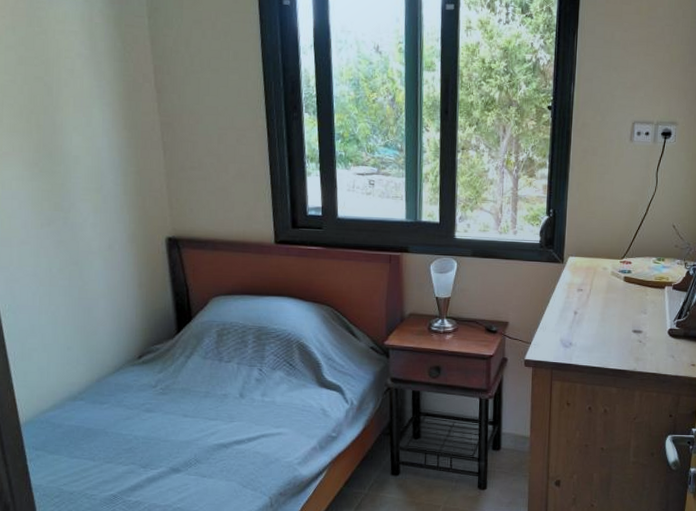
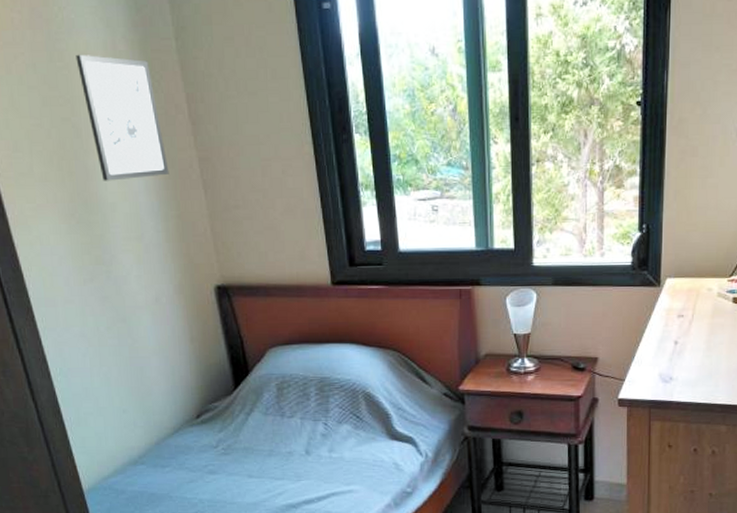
wall art: none [54,22,132,136] -> present [76,54,170,181]

